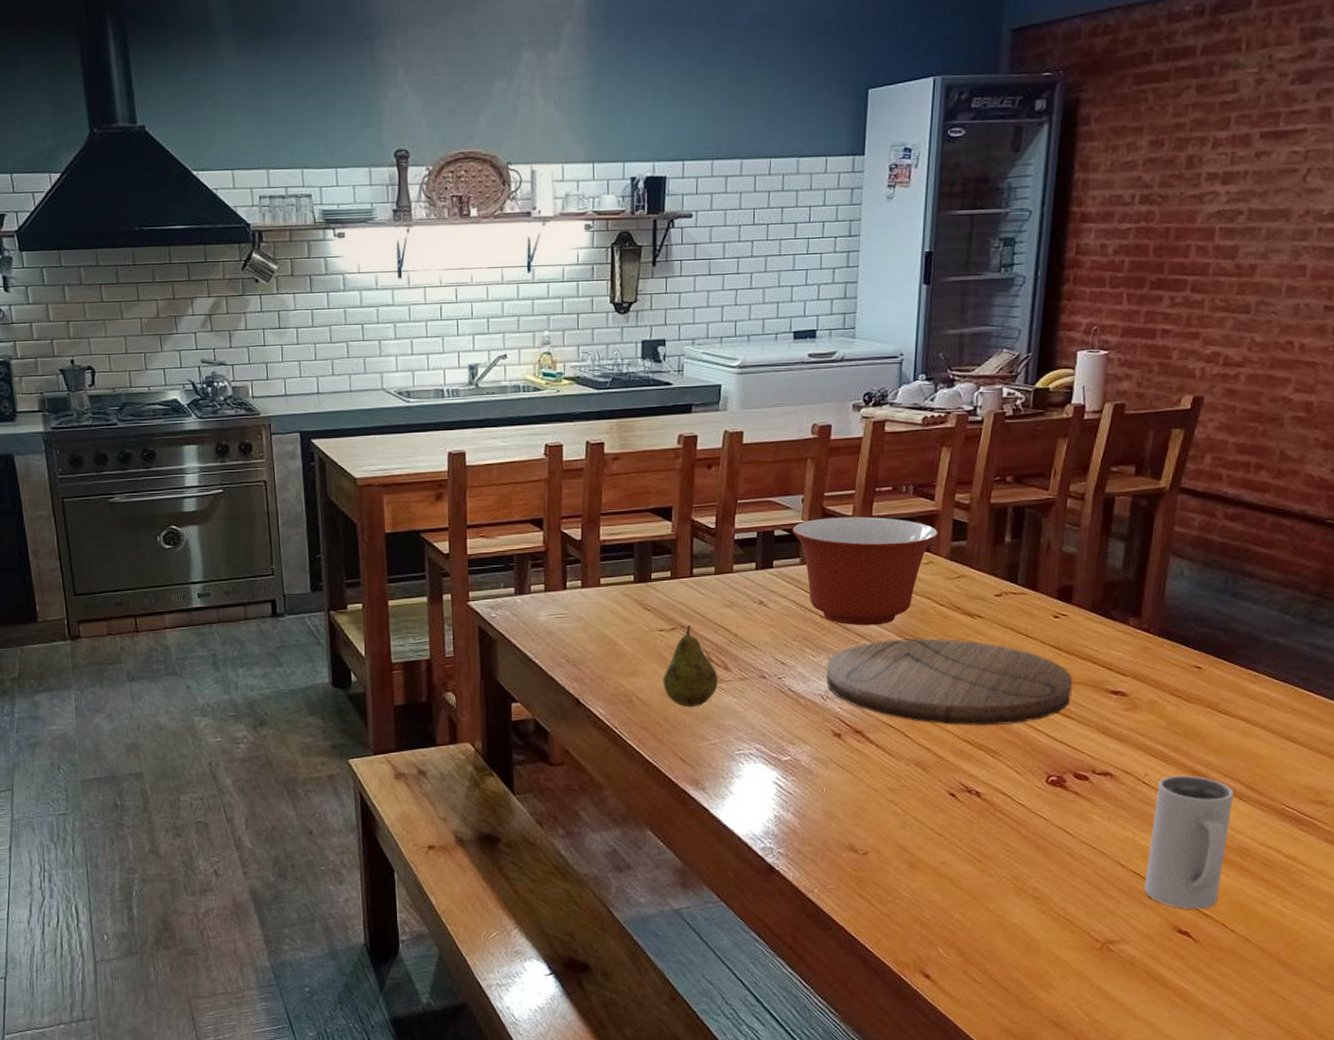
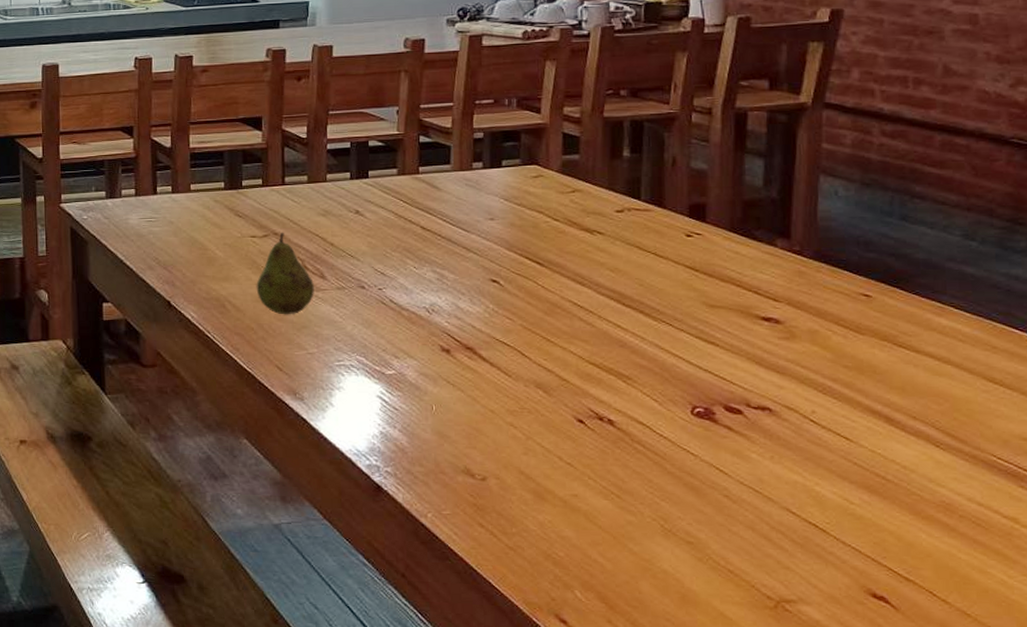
mixing bowl: present [791,516,939,626] -> none [387,129,548,239]
cutting board: present [826,638,1073,725] -> none [431,254,714,348]
mug: present [1145,774,1234,910] -> none [823,414,928,572]

